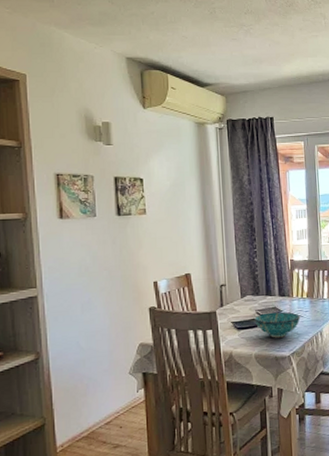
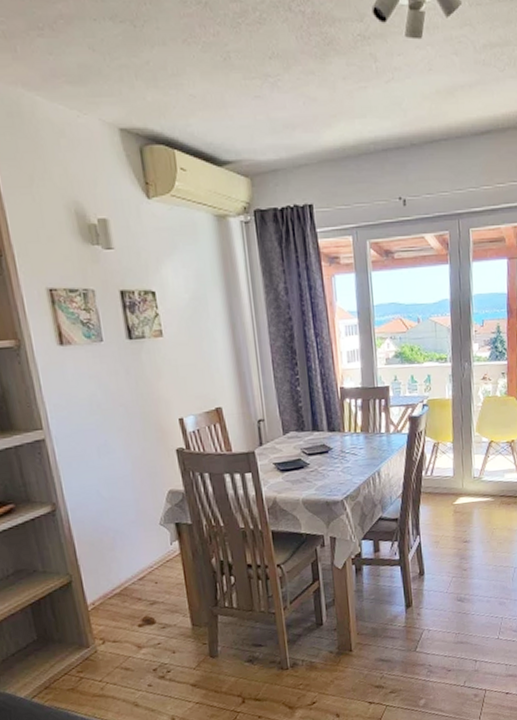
bowl: present [254,311,301,338] -> none [300,449,354,480]

